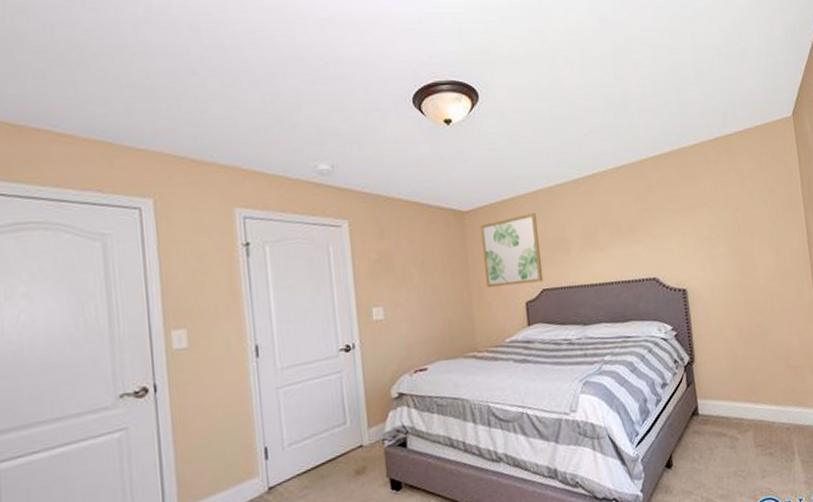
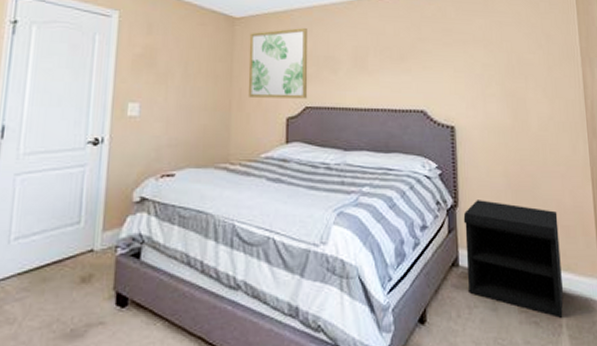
nightstand: none [700,353,795,448] -> present [463,200,563,319]

